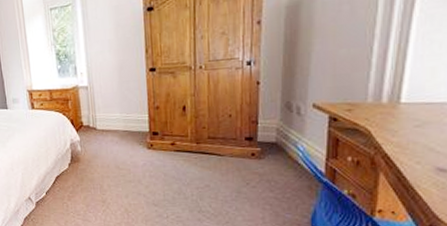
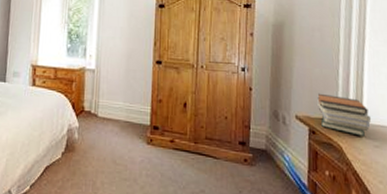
book stack: none [342,76,414,117] -> present [317,93,372,136]

